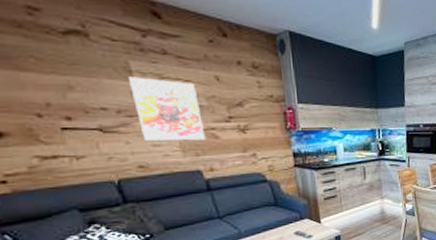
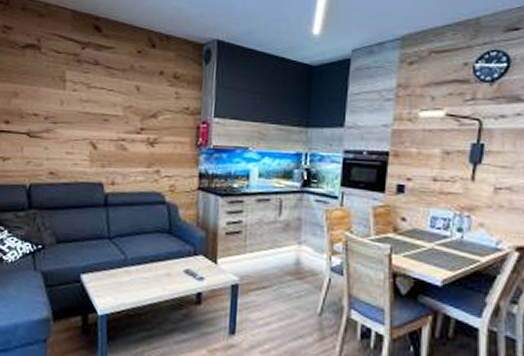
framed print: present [129,77,206,141] -> none [60,85,117,151]

